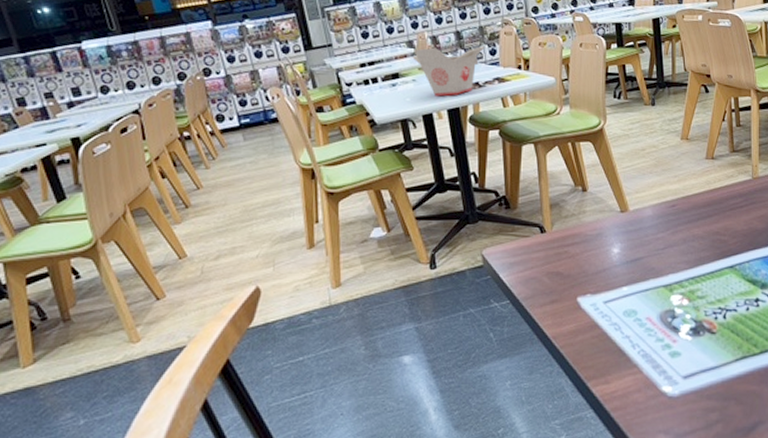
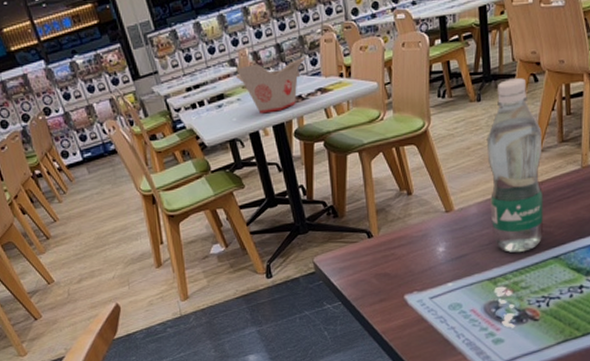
bottle: none [661,87,718,259] -> present [486,78,544,252]

